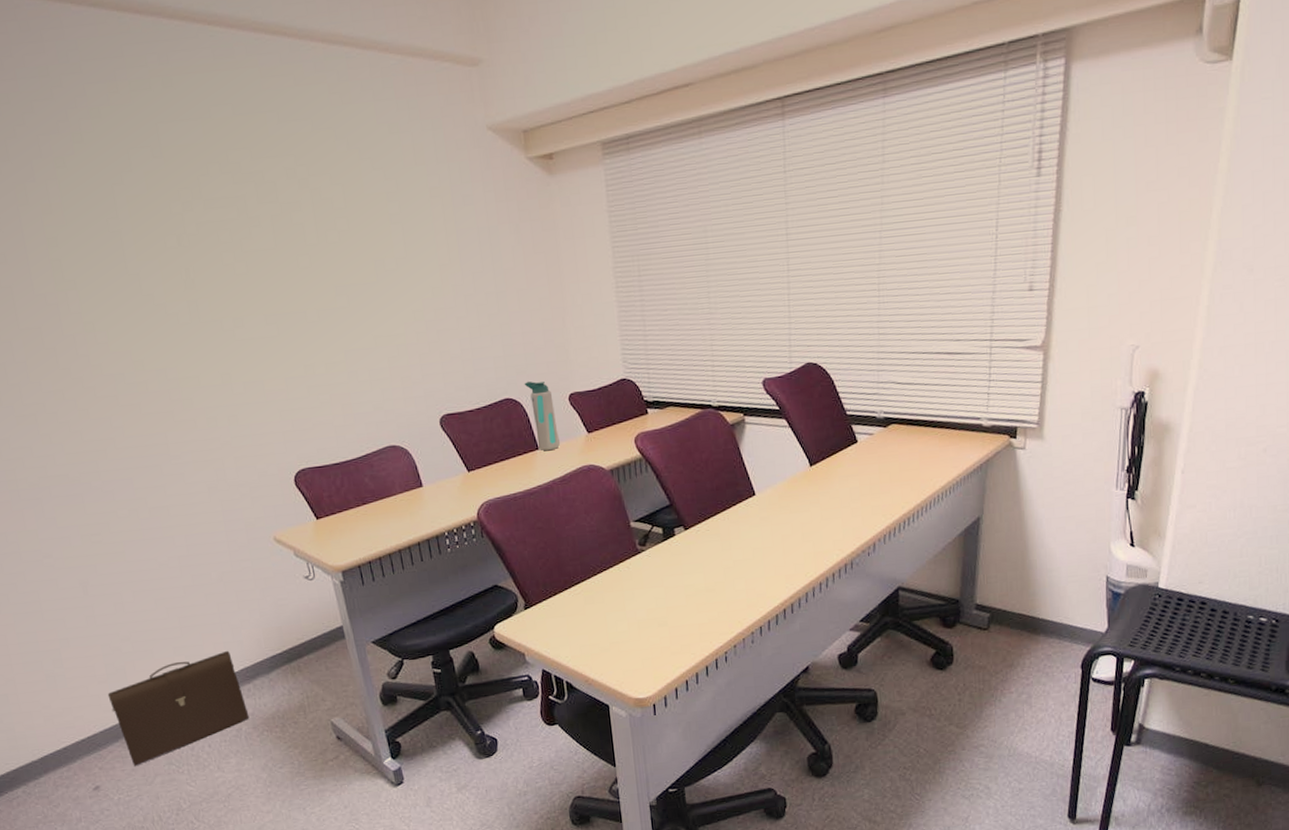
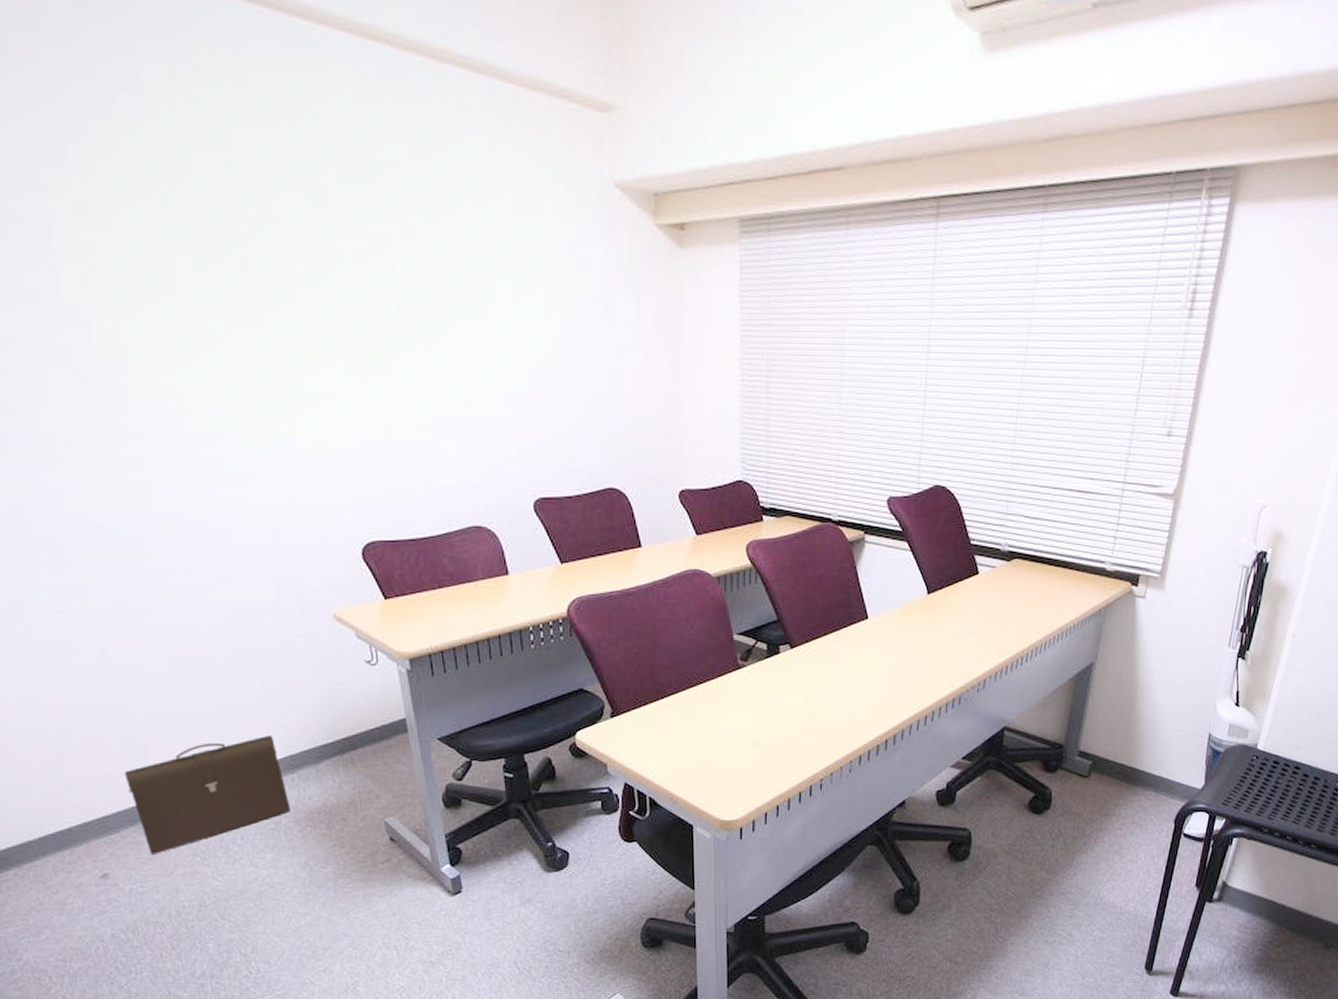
water bottle: present [524,381,561,451] -> none [631,471,666,550]

